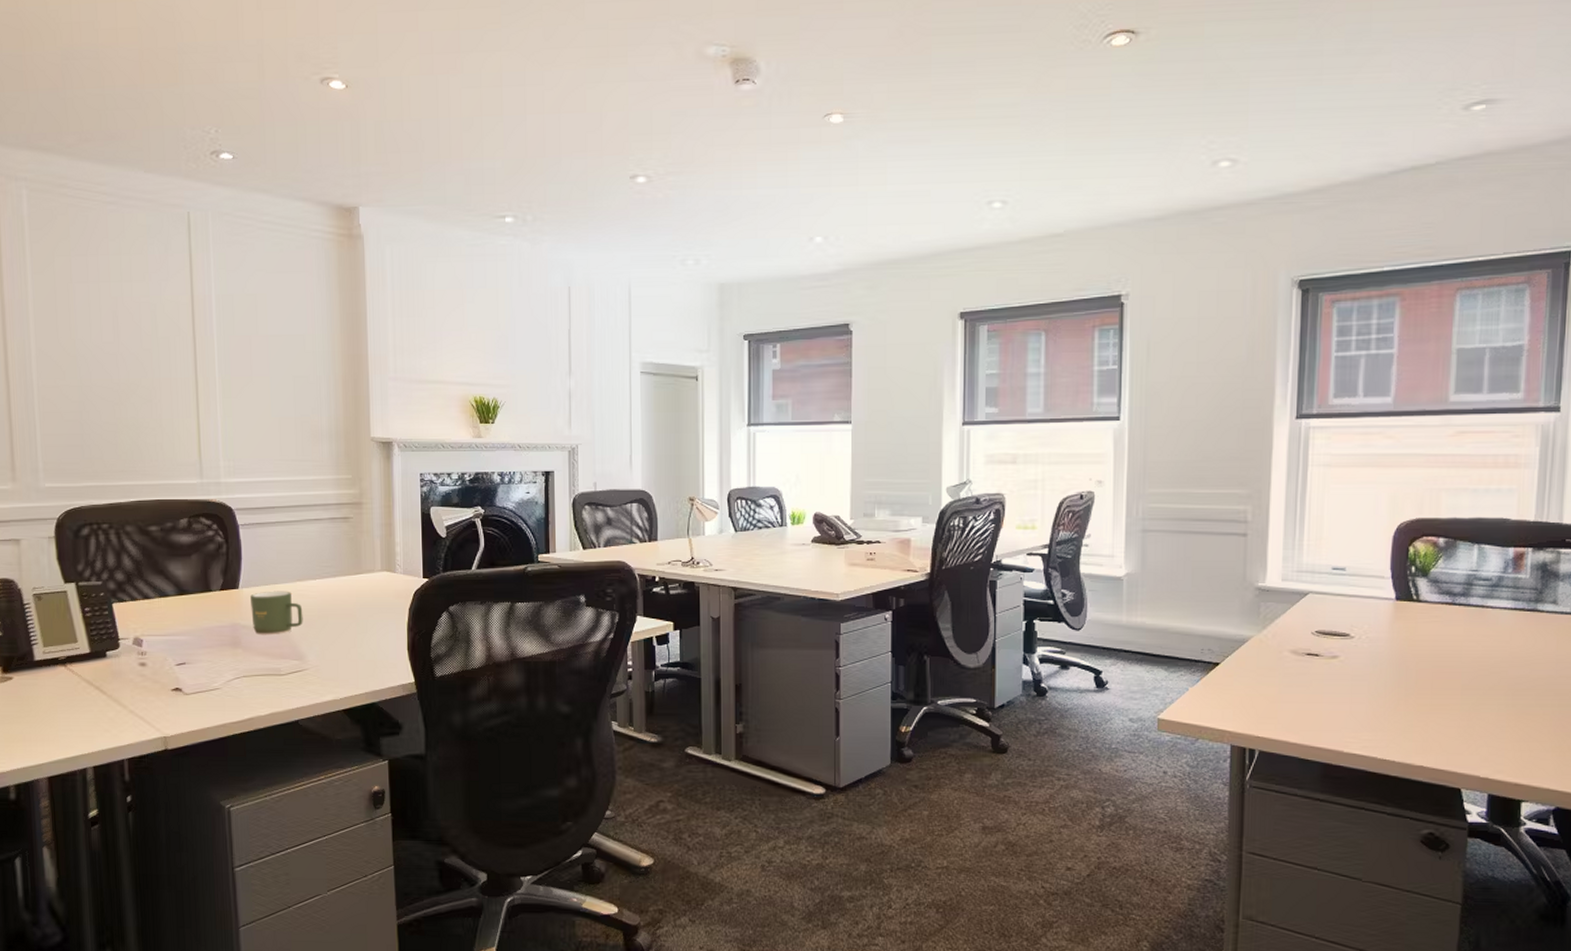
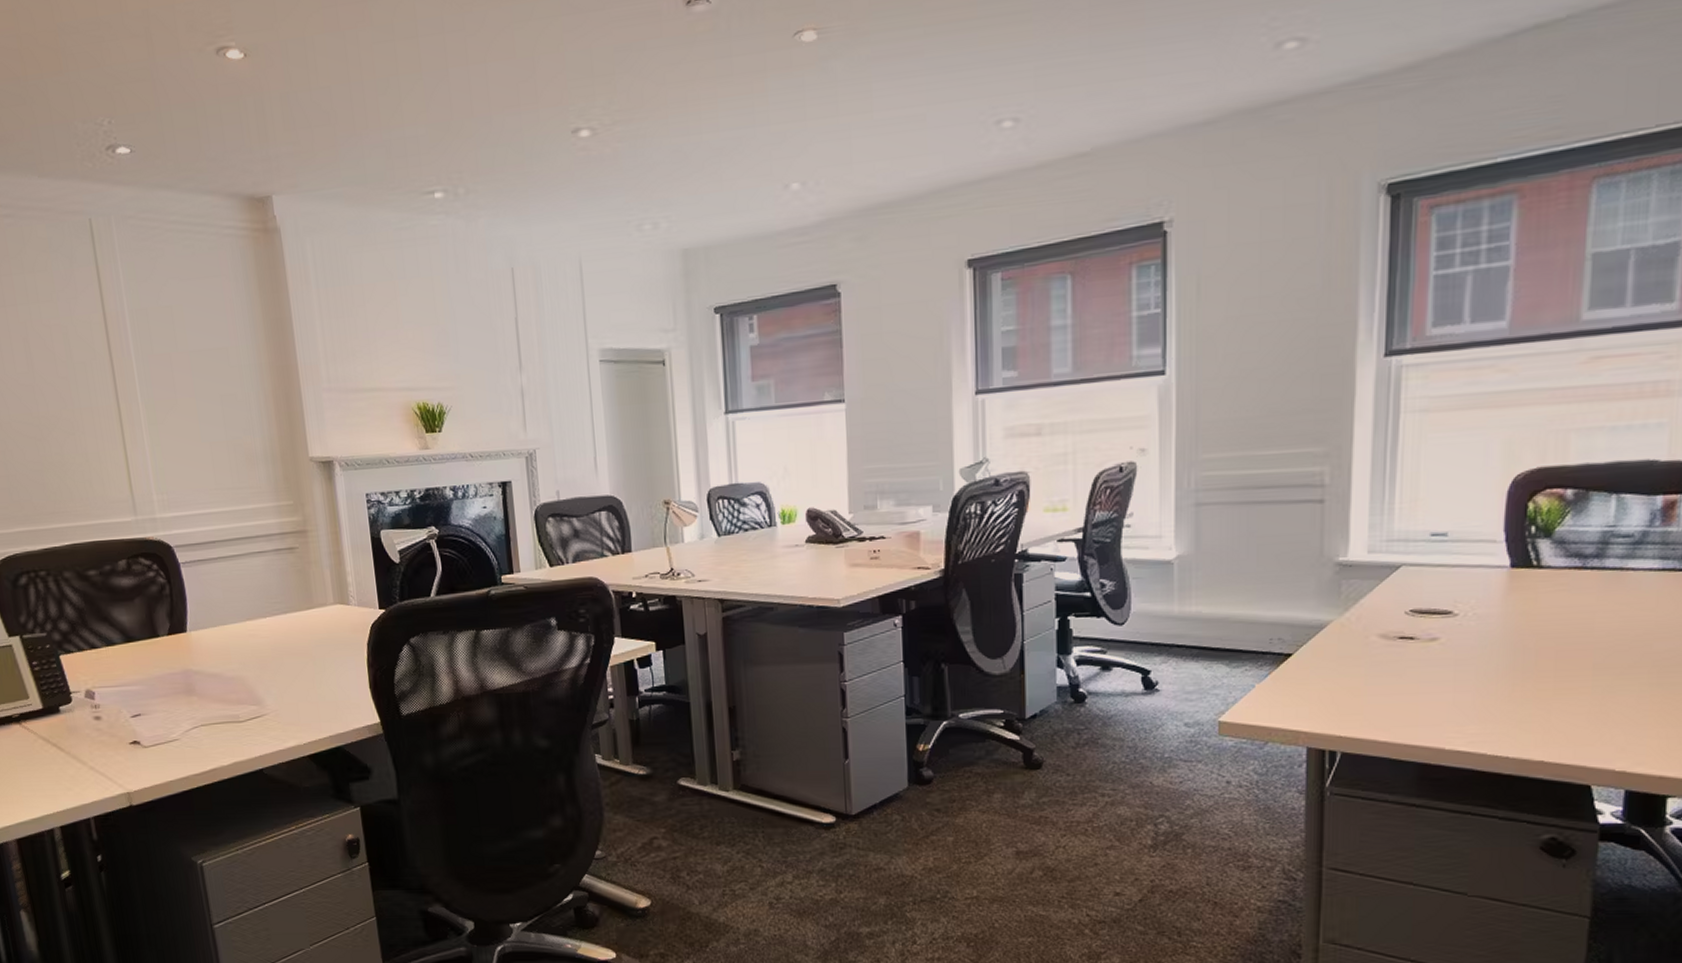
mug: present [250,591,303,636] -> none [200,631,258,681]

